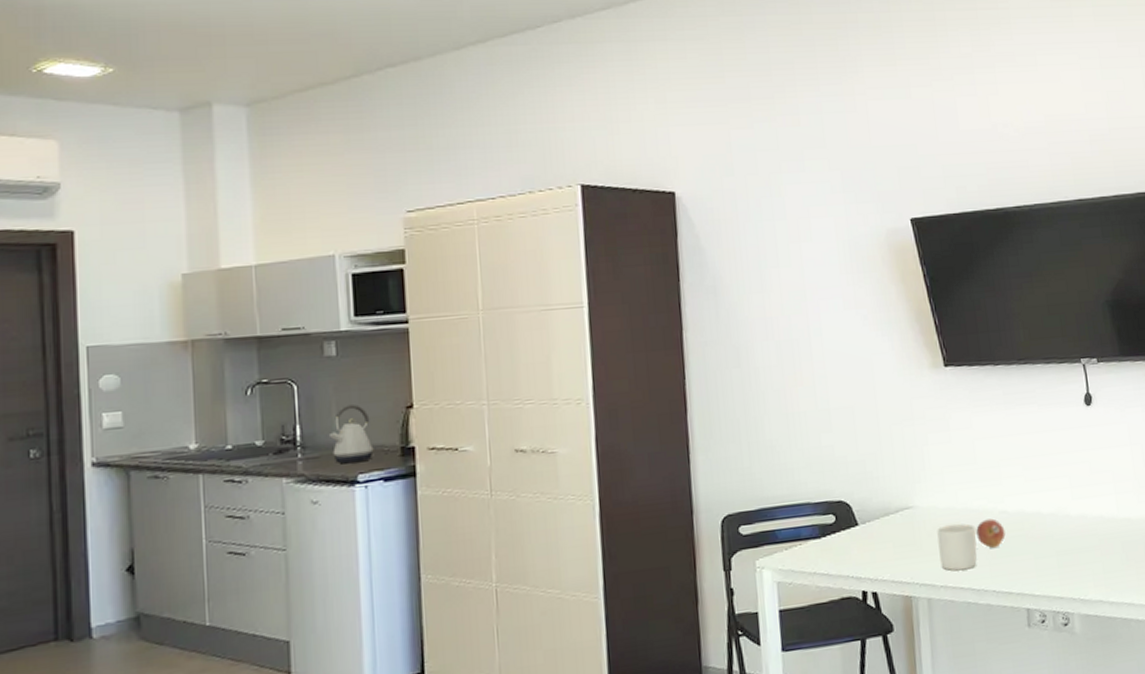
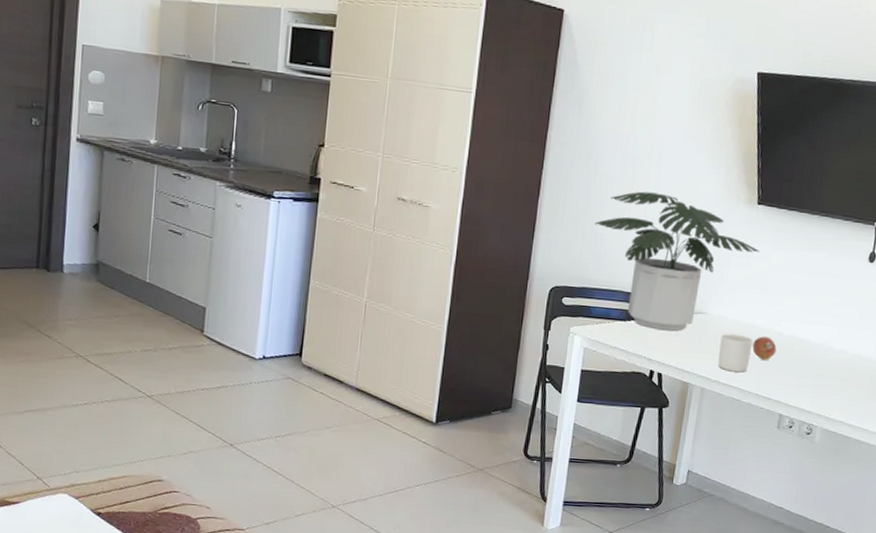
kettle: present [330,404,374,465] -> none [257,134,290,182]
potted plant: none [759,377,959,540] -> present [594,191,760,331]

